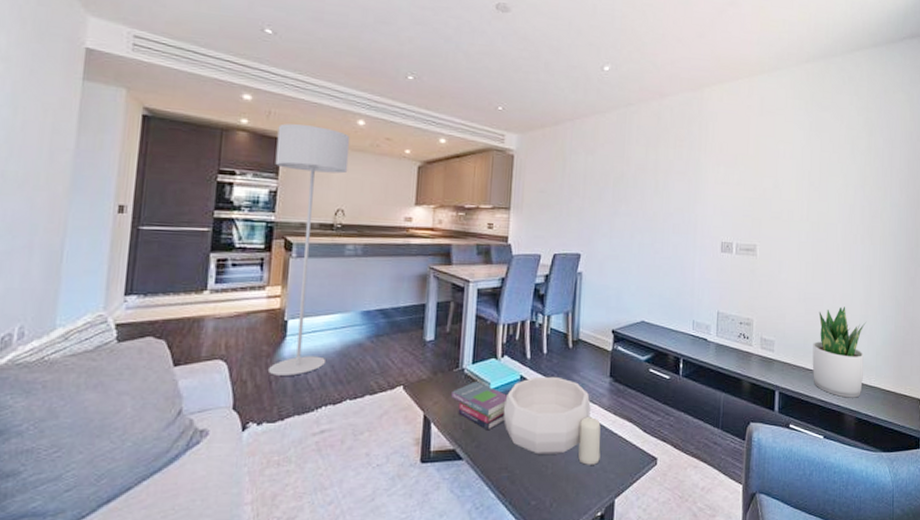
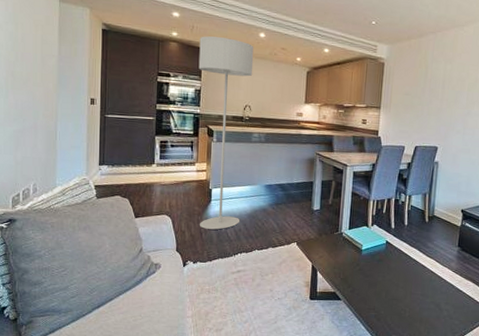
books: present [451,381,508,431] -> none [333,243,376,280]
decorative bowl: present [503,376,591,455] -> none [372,242,442,302]
candle: present [578,417,601,465] -> none [430,276,449,313]

